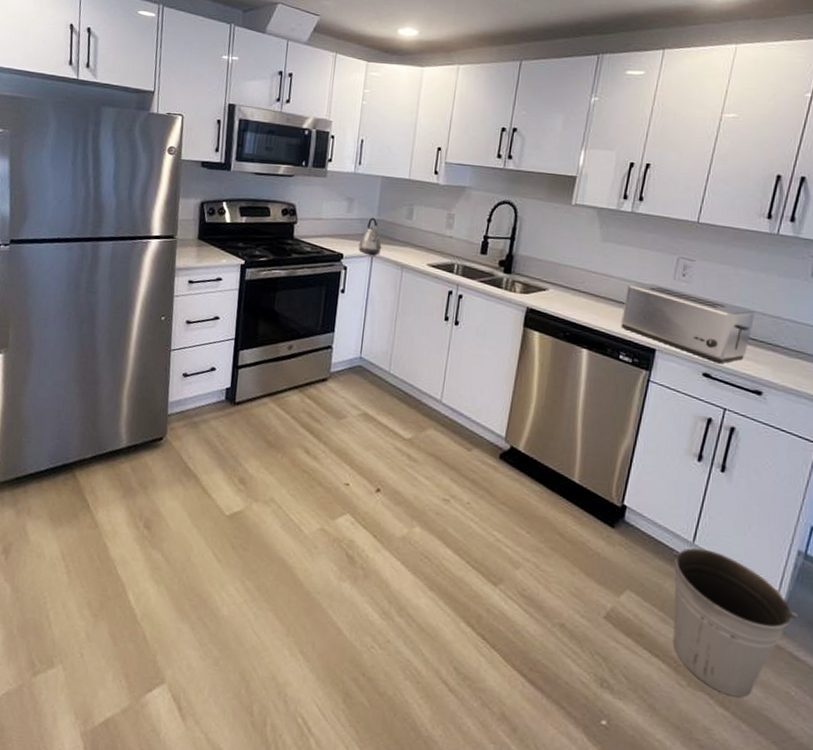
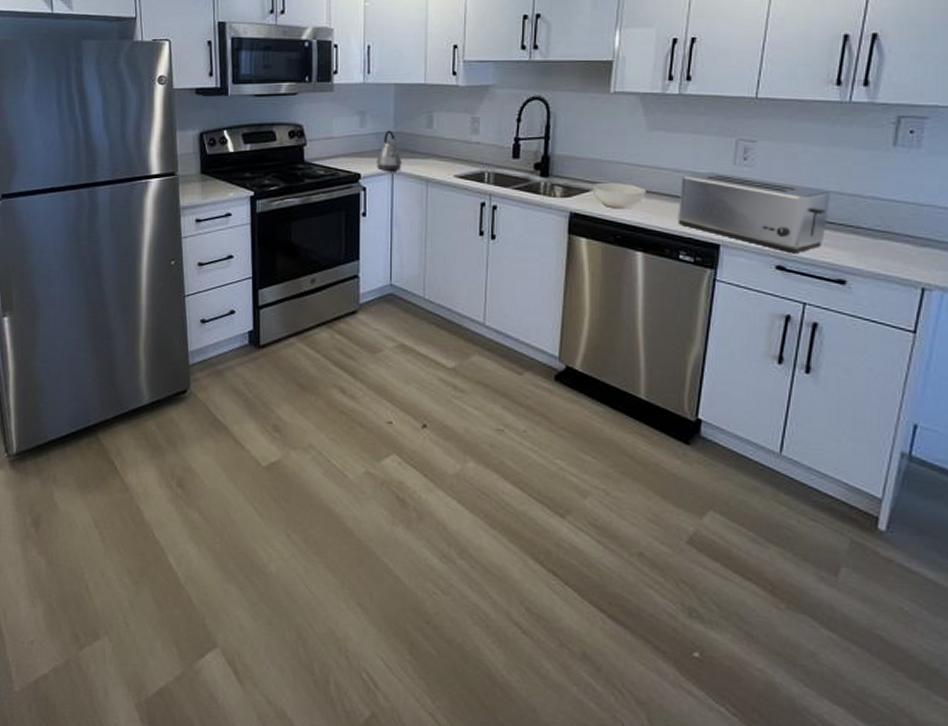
bowl: none [548,283,595,310] -> present [592,182,646,209]
bucket: present [673,547,799,698] -> none [758,458,907,617]

